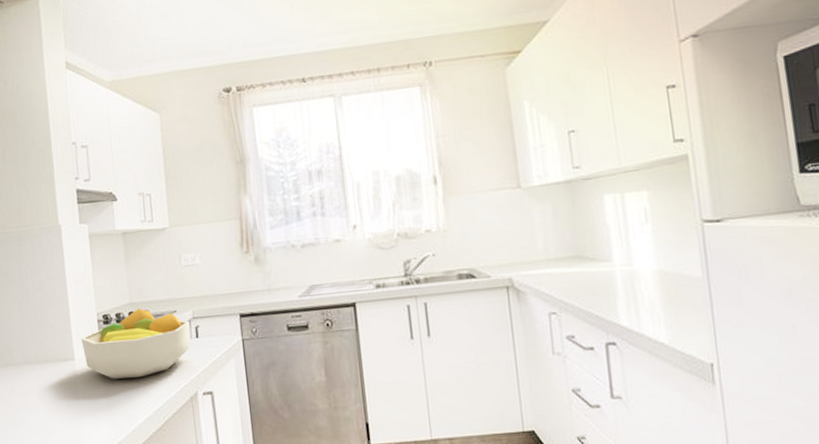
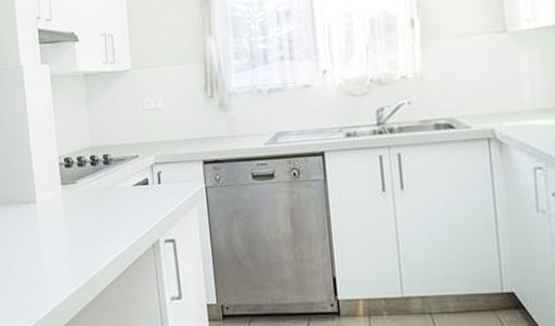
fruit bowl: present [81,308,190,379] -> none [42,152,152,223]

